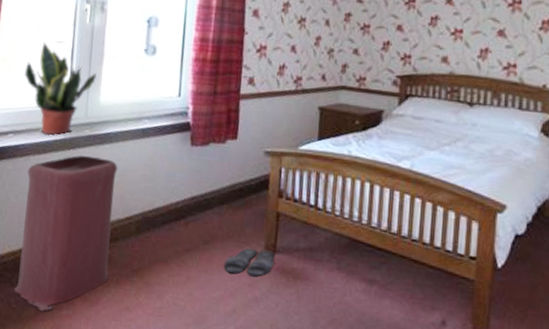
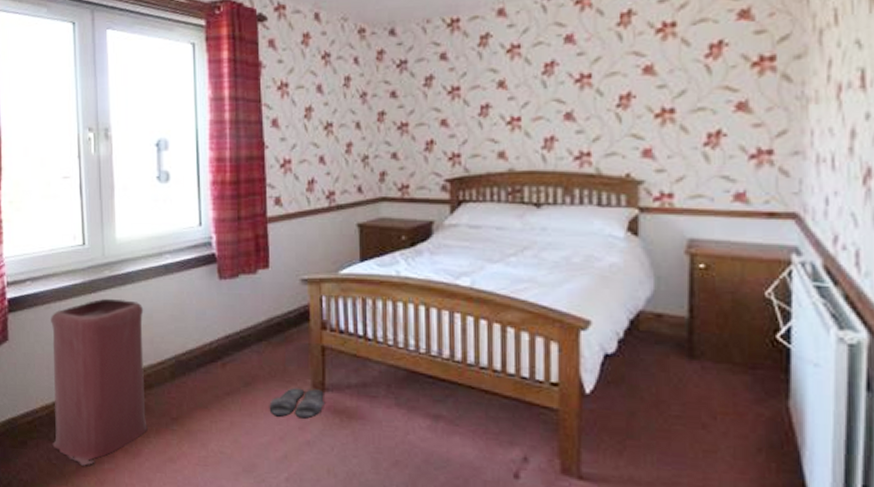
potted plant: present [24,42,97,136] -> none [33,179,110,280]

